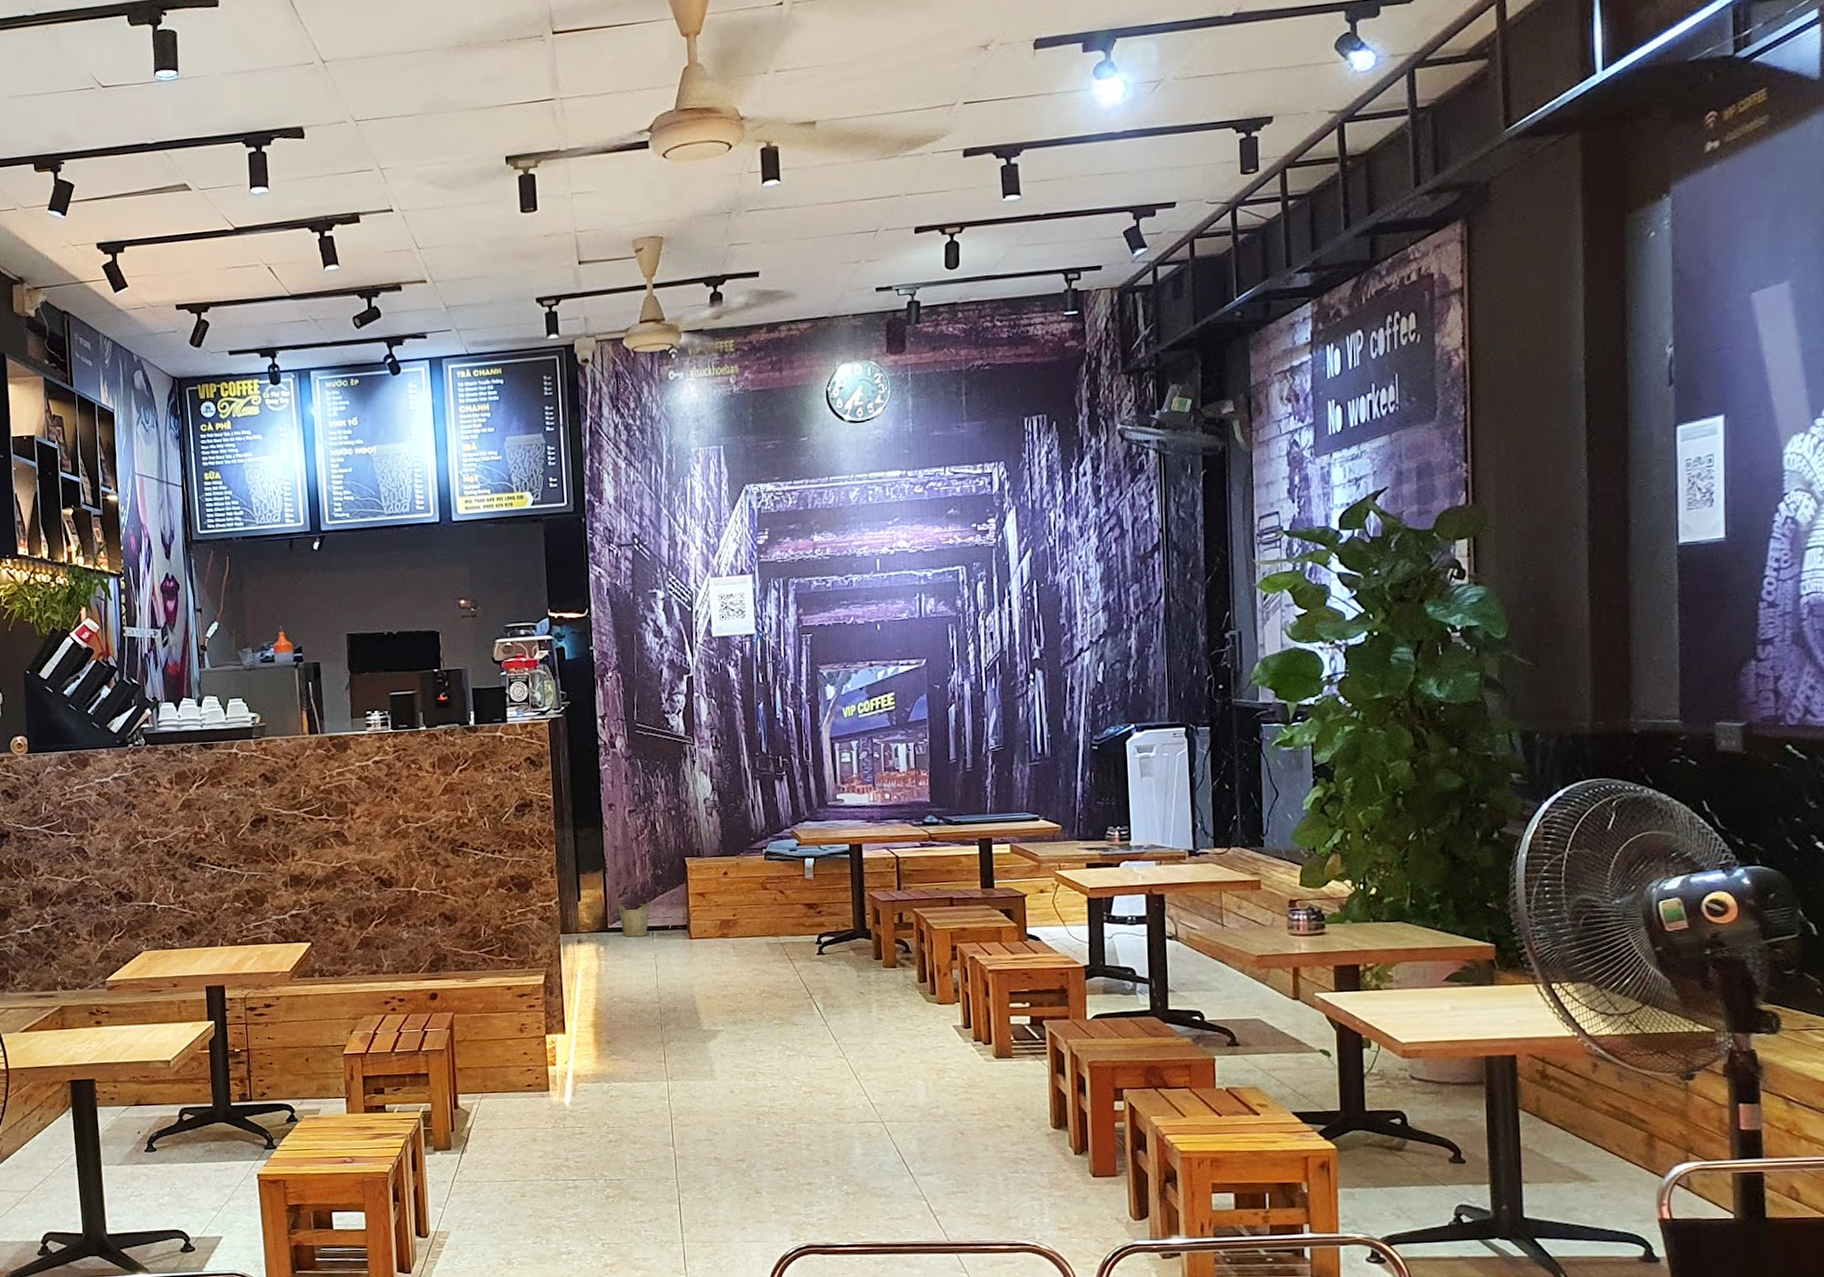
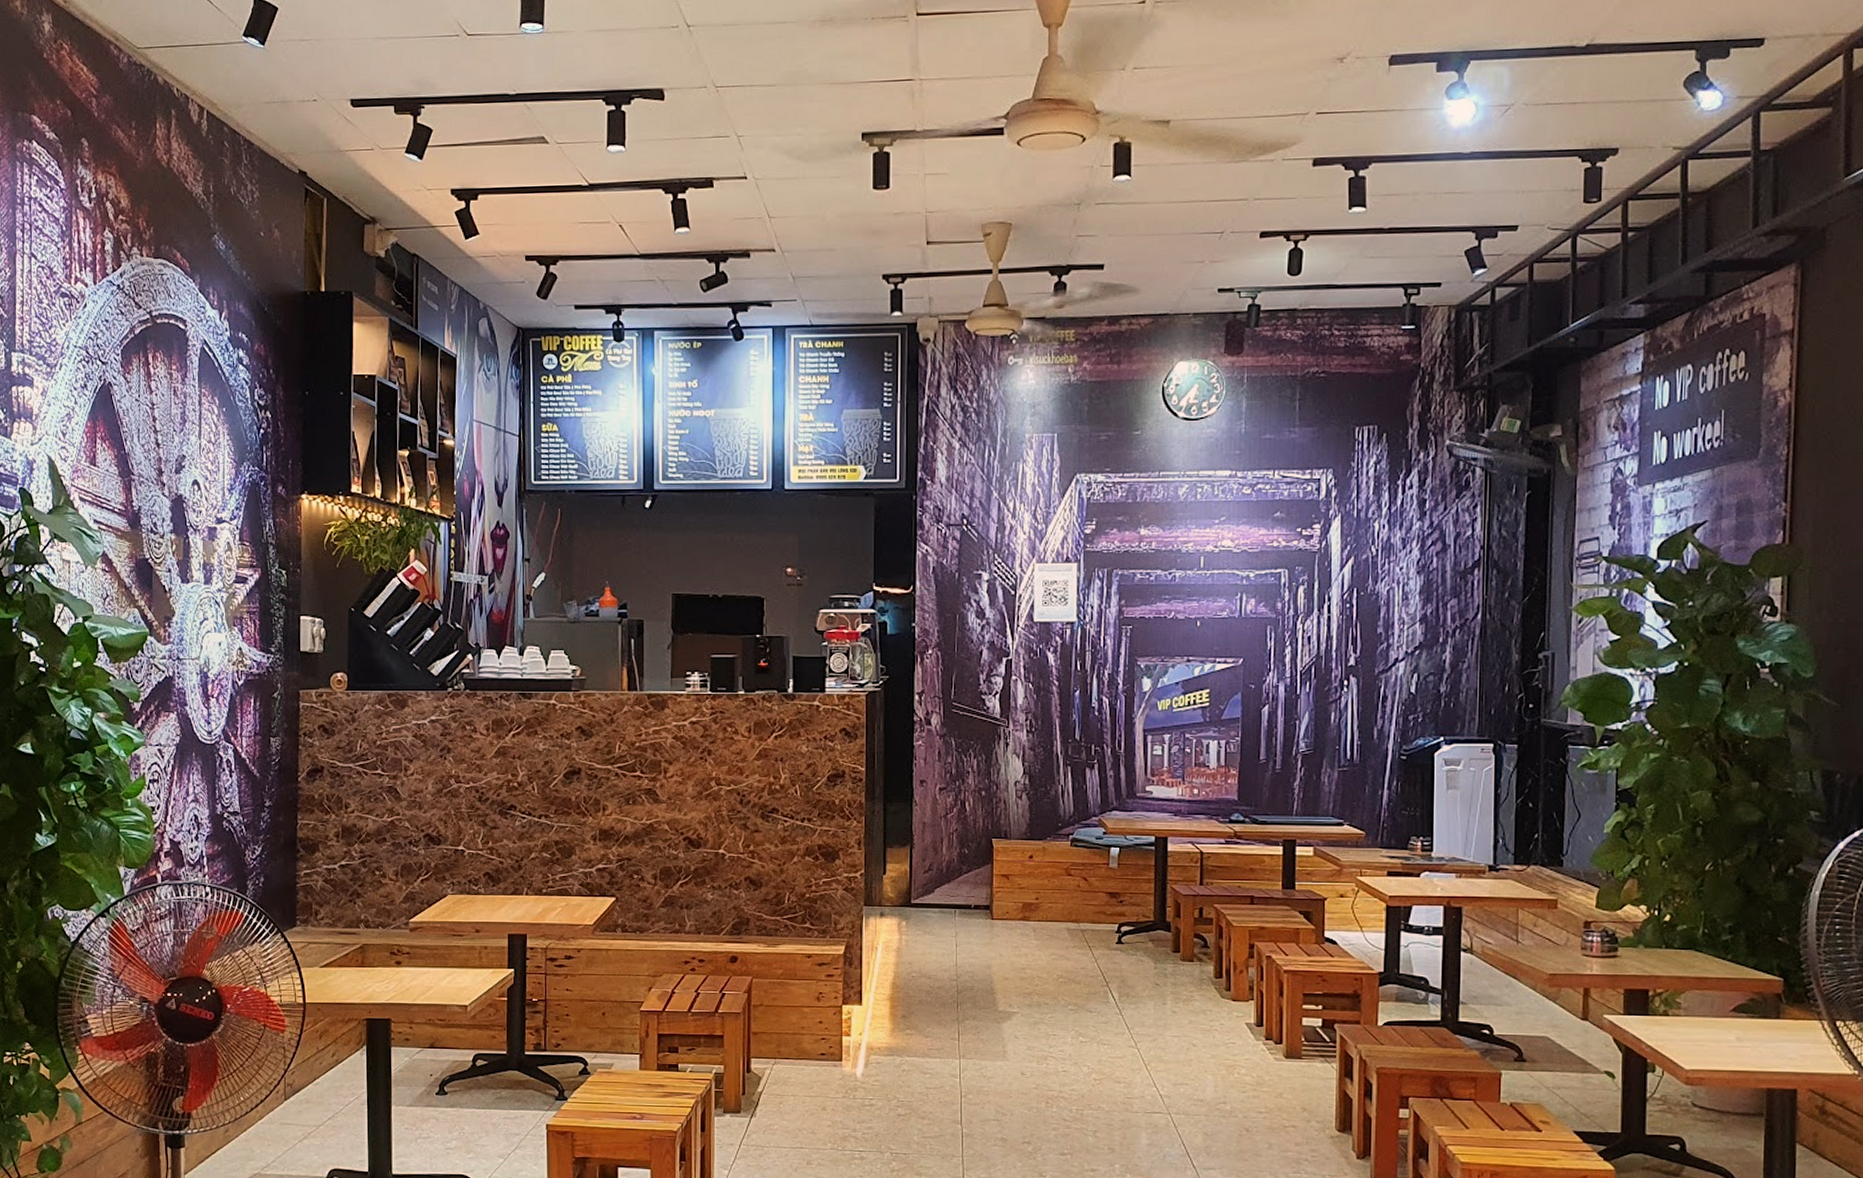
bucket: present [617,887,651,937] -> none [921,864,955,914]

